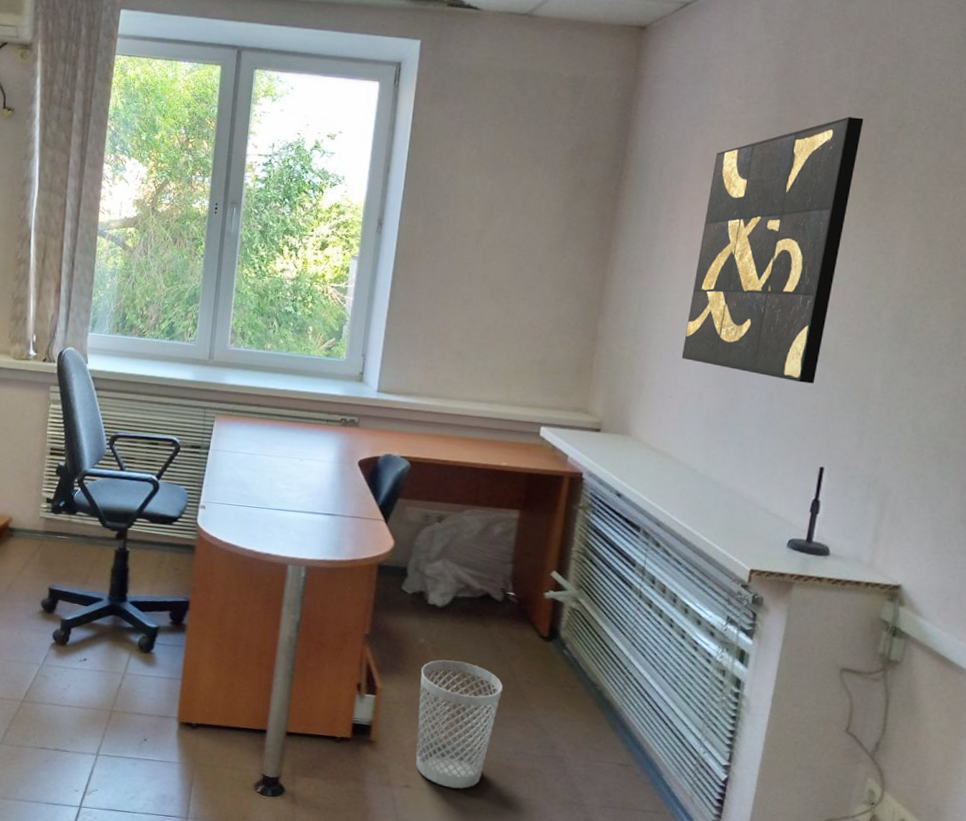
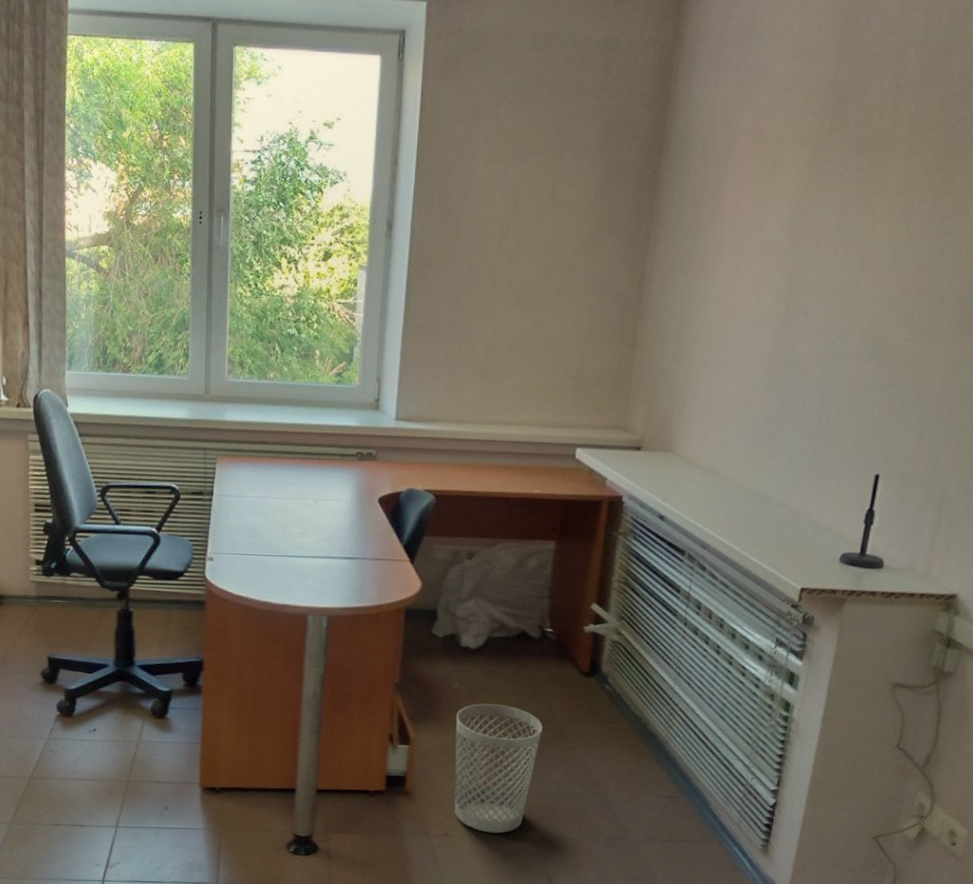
wall art: present [681,117,864,384] -> none [728,74,931,384]

